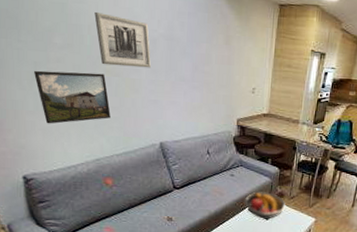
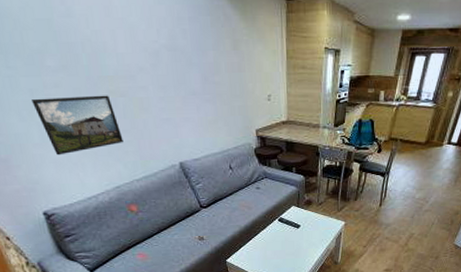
wall art: present [94,11,151,68] -> none [85,25,157,85]
fruit bowl: present [244,191,286,219] -> none [273,201,315,228]

